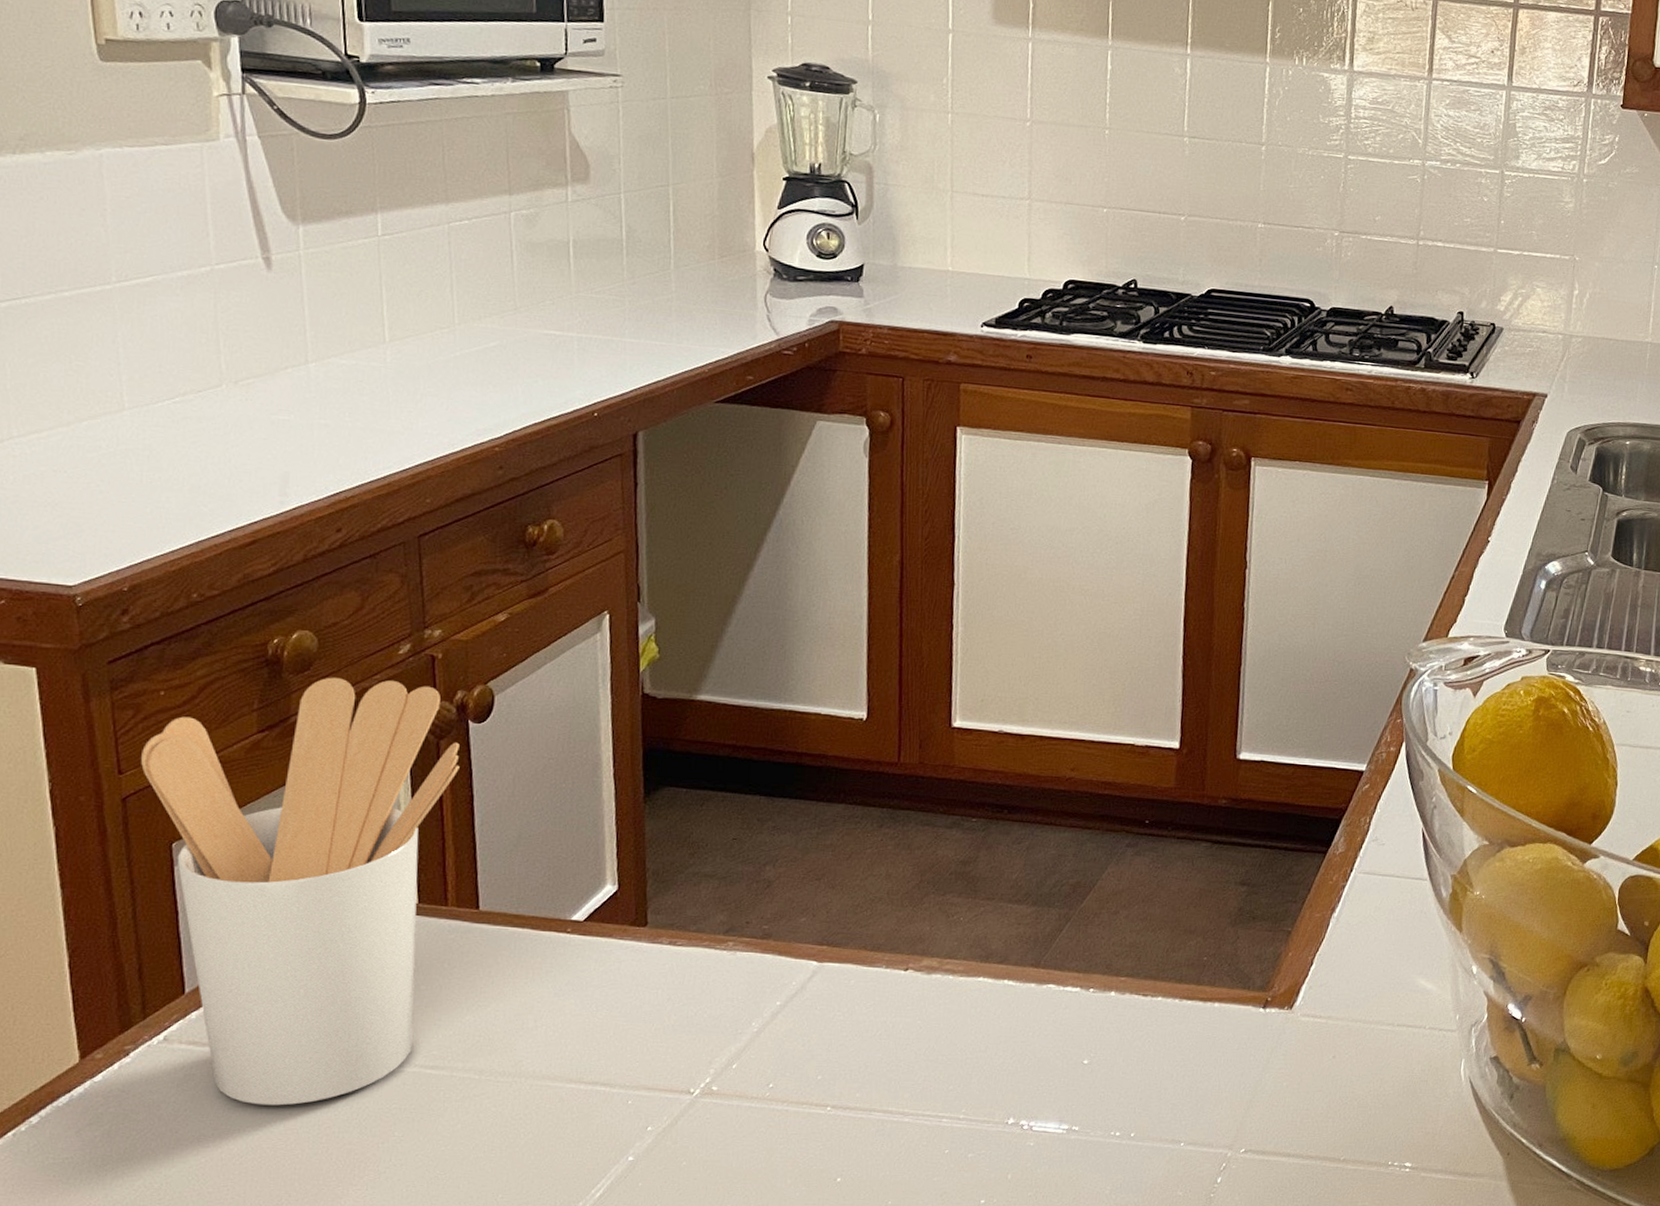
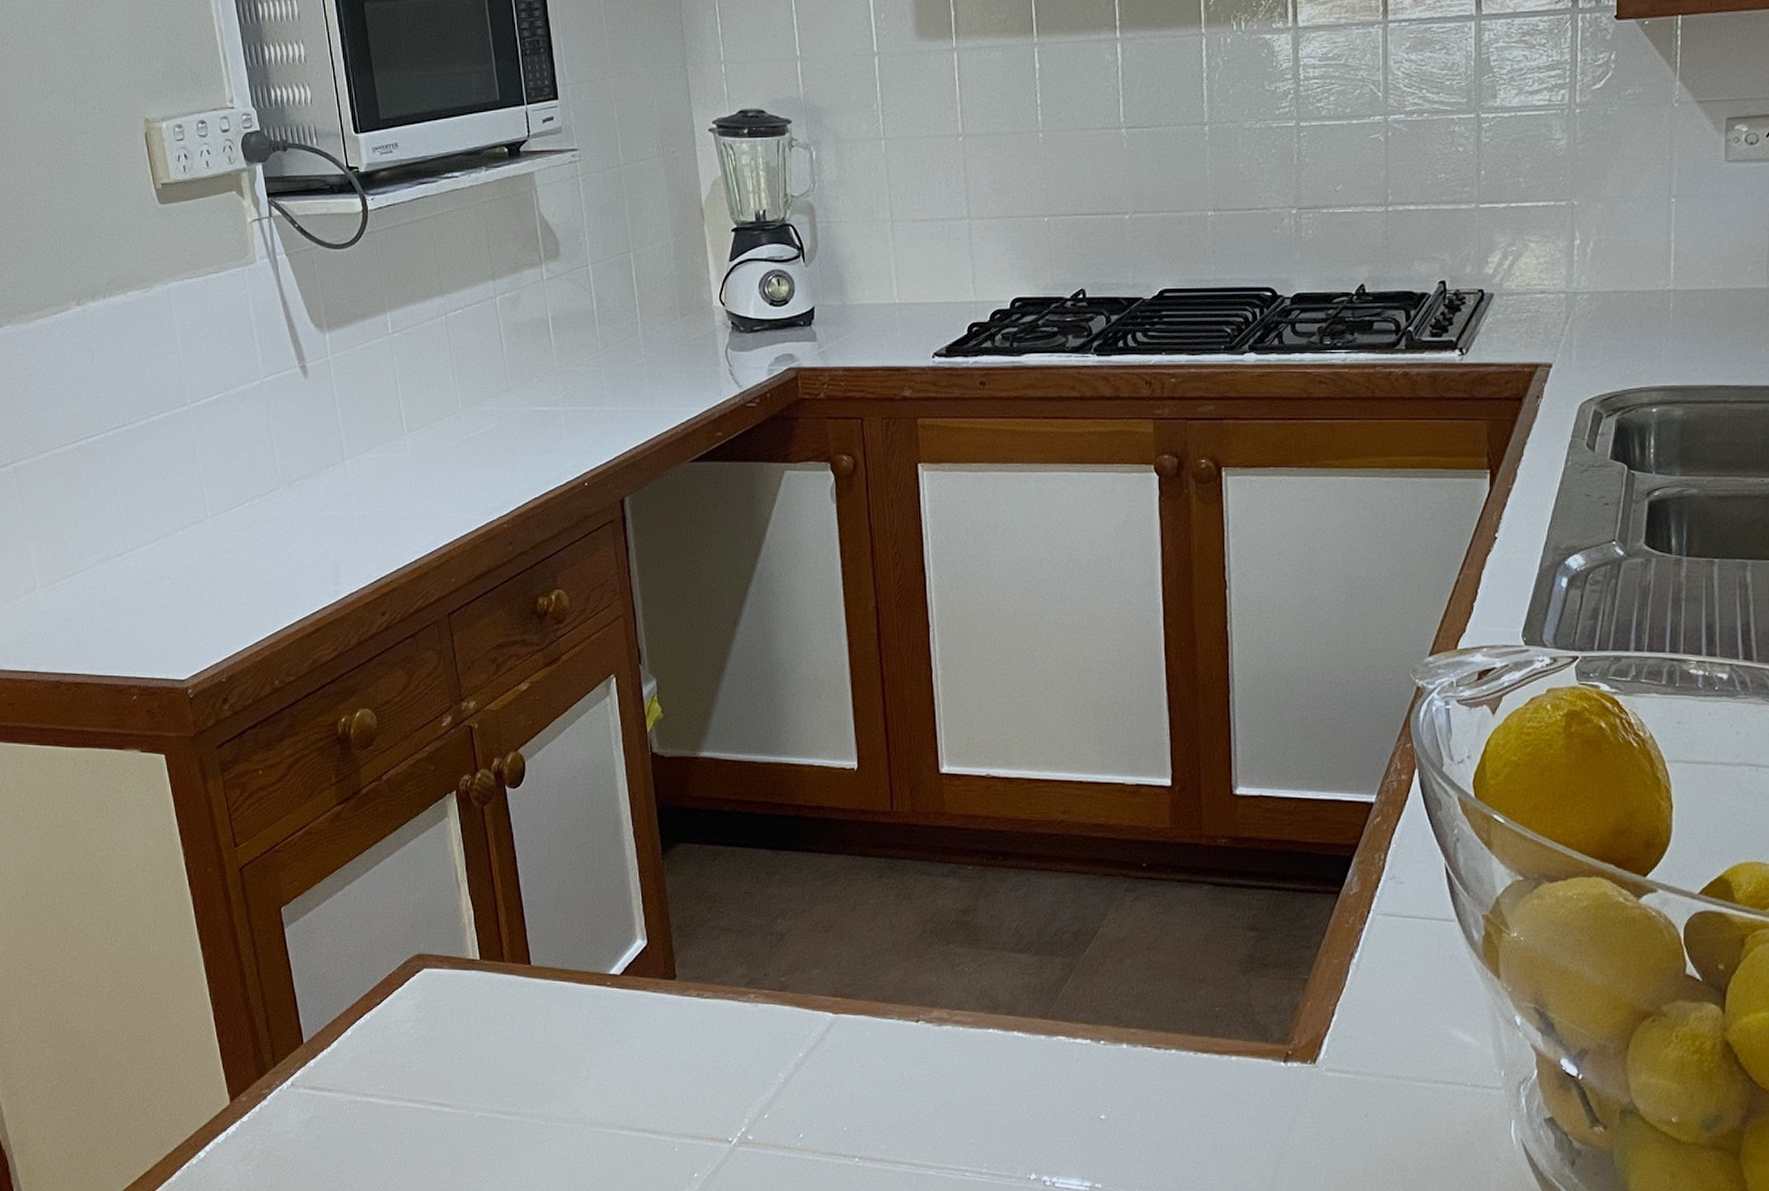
utensil holder: present [141,677,460,1106] -> none [250,751,502,1146]

